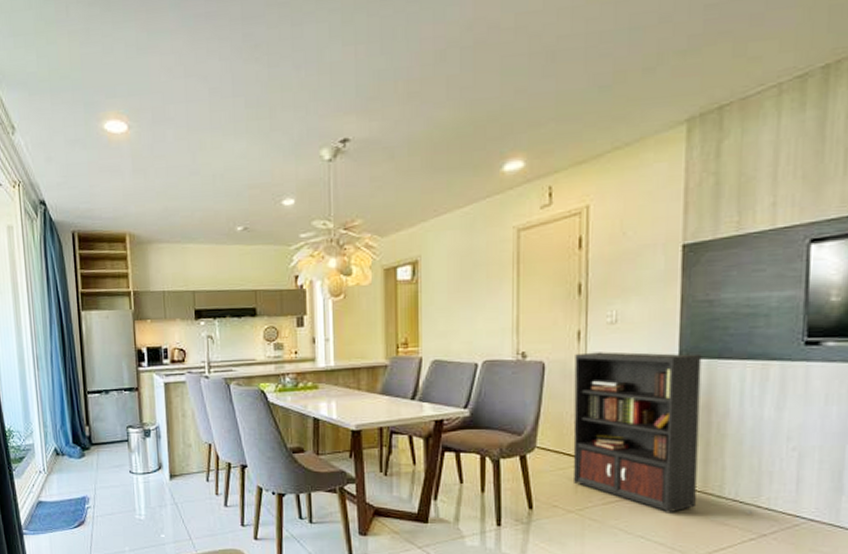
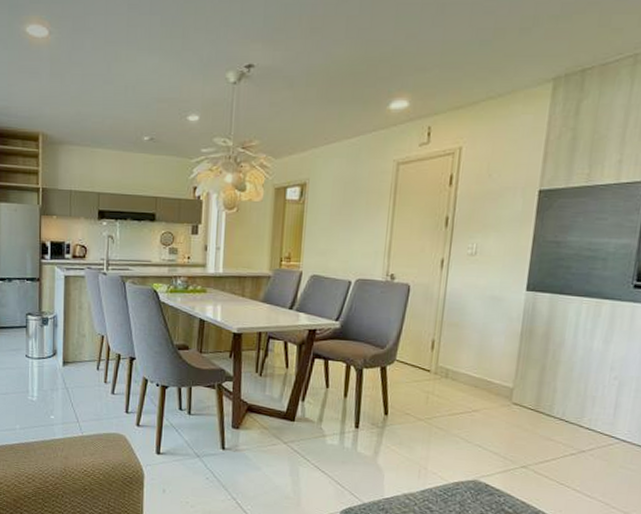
bookcase: present [573,351,753,514] -> none [425,279,576,432]

